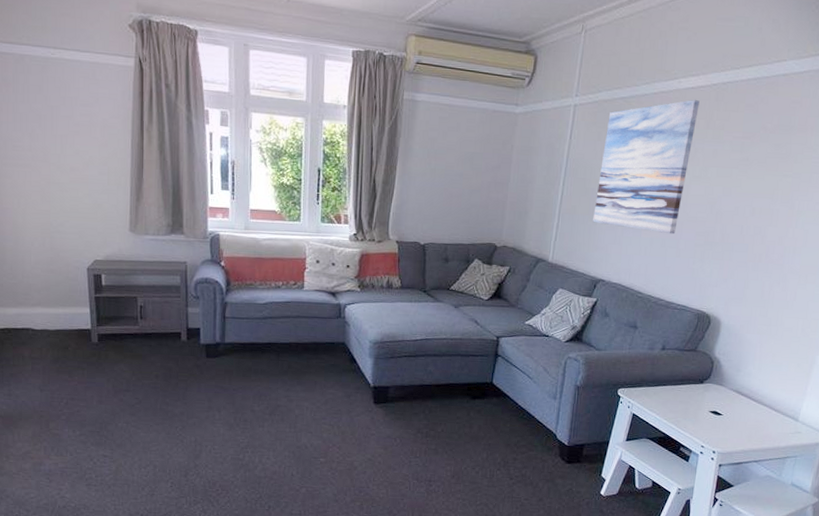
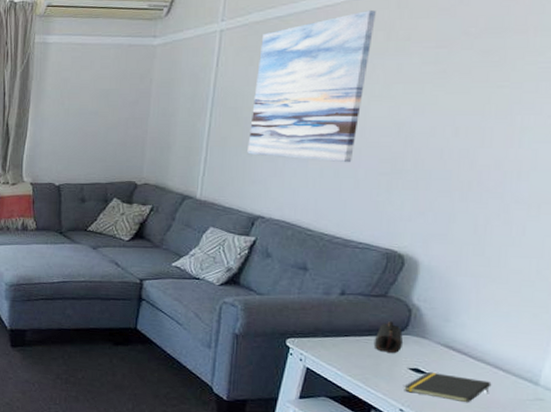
pencil case: none [685,371,707,400] -> present [374,320,403,354]
notepad: none [705,414,767,438] -> present [404,372,492,403]

